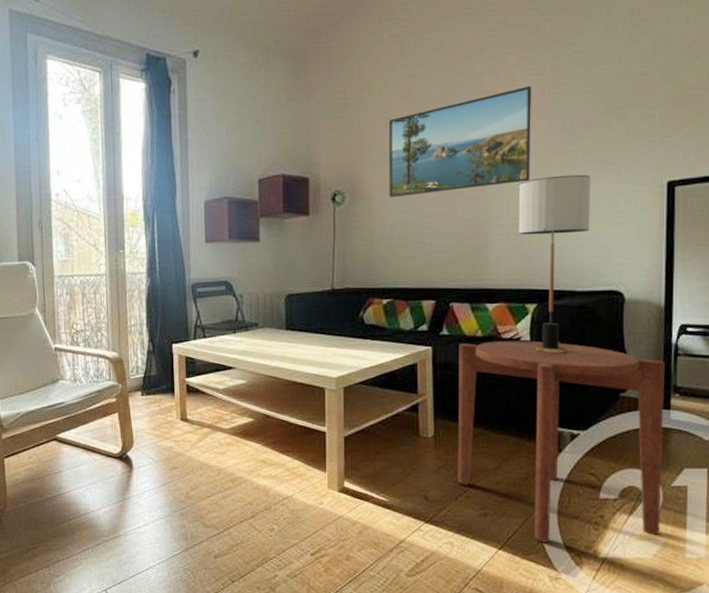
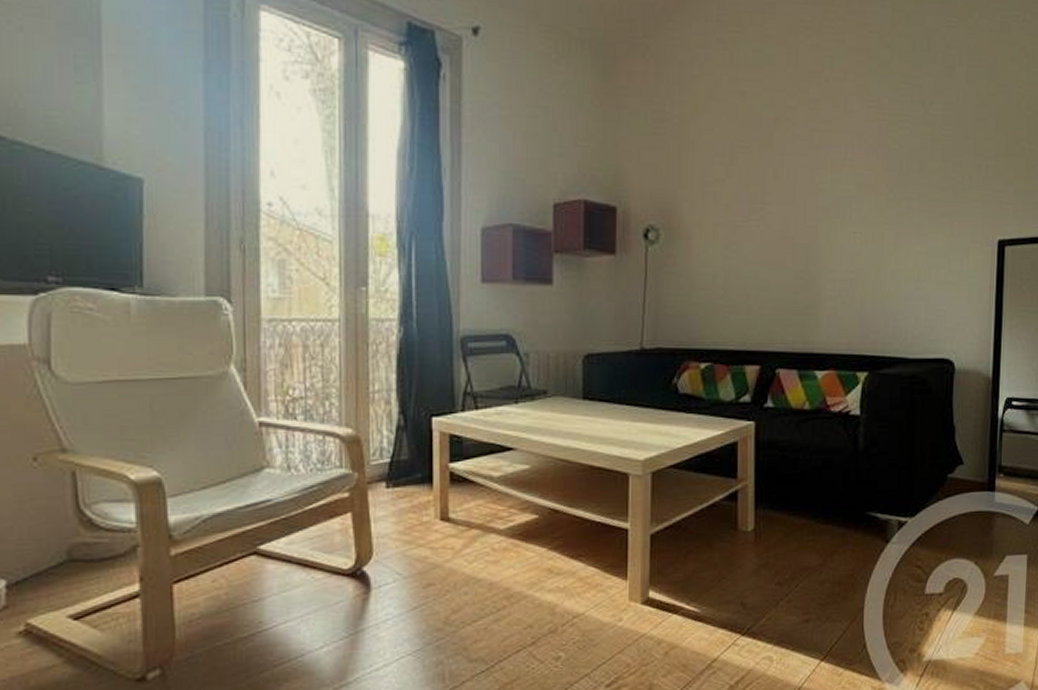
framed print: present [388,85,531,198] -> none [711,119,868,239]
side table: present [458,341,665,543] -> none [779,415,991,649]
table lamp: present [518,174,590,354] -> none [851,225,925,430]

